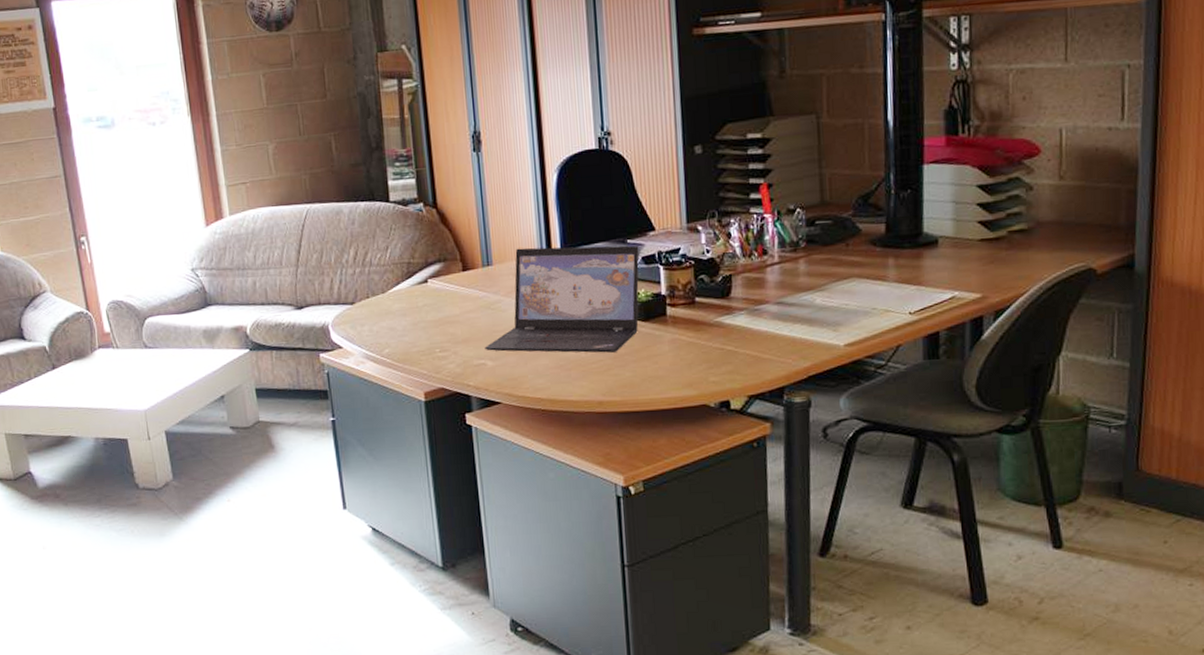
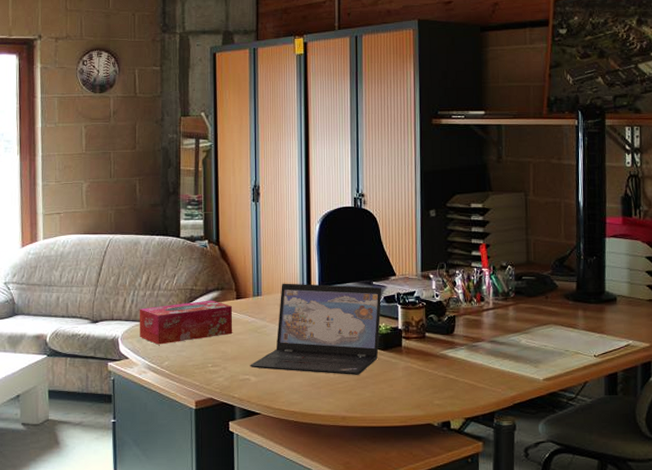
tissue box: none [349,274,462,330] -> present [139,300,233,345]

